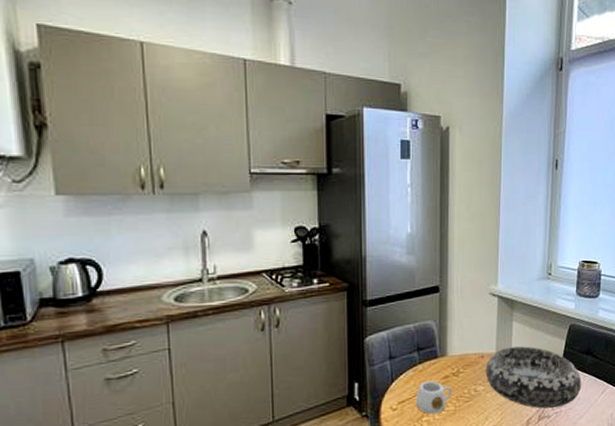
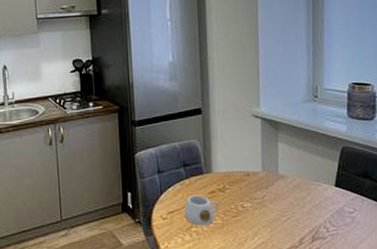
decorative bowl: present [485,346,582,409] -> none [252,166,360,230]

